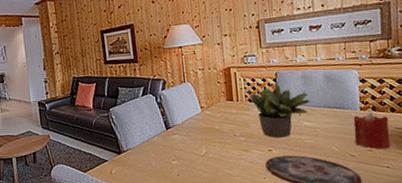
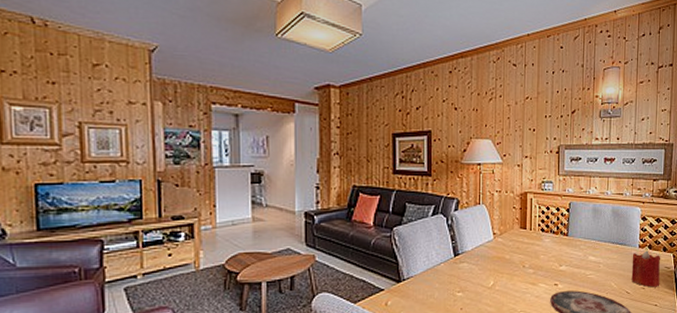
potted plant: present [248,83,312,138] -> none [542,214,599,272]

